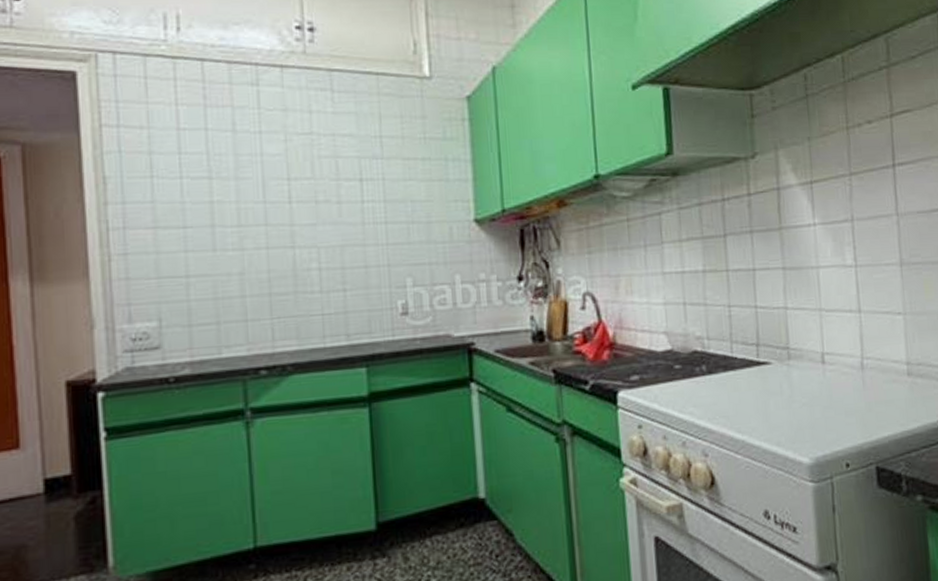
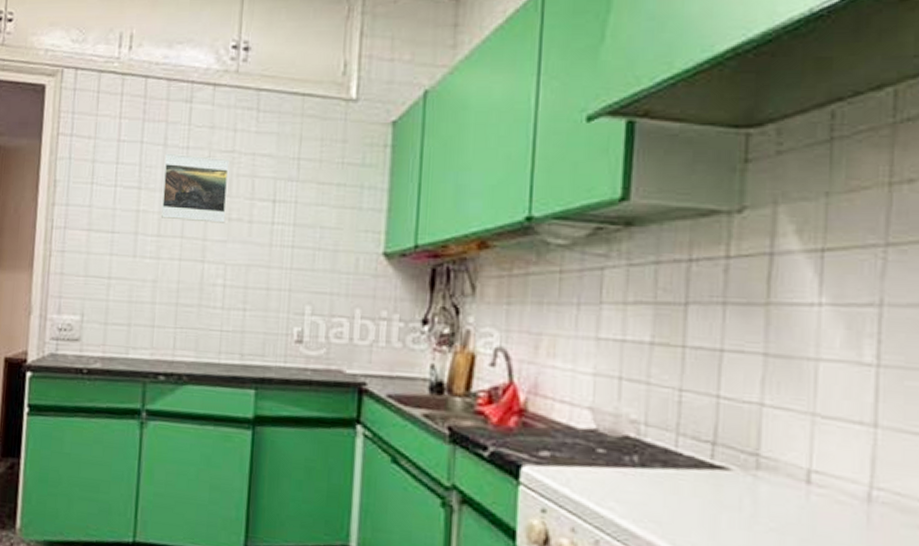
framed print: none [235,139,312,208] -> present [160,154,230,223]

